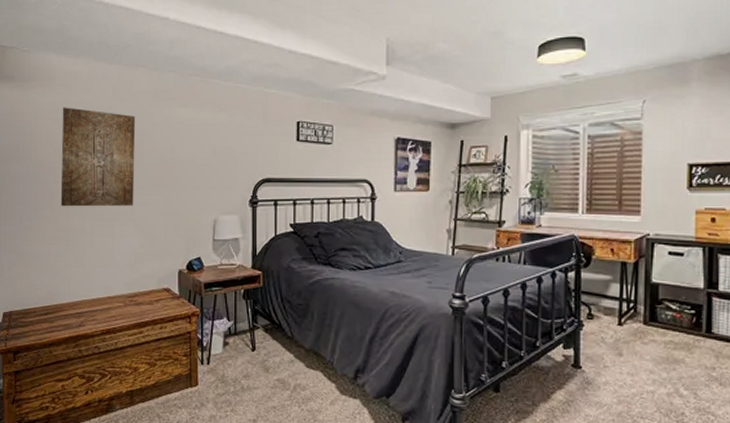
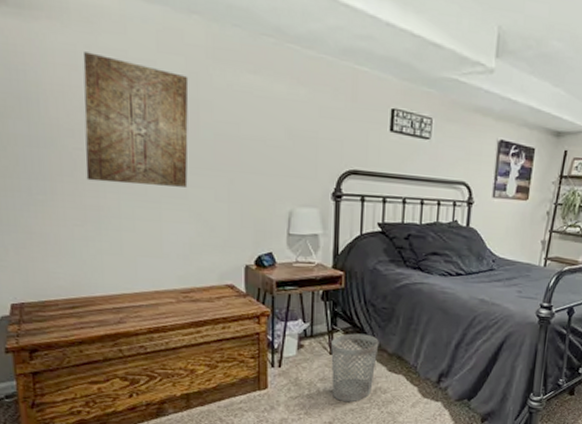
wastebasket: none [253,330,296,400] -> present [331,333,379,403]

